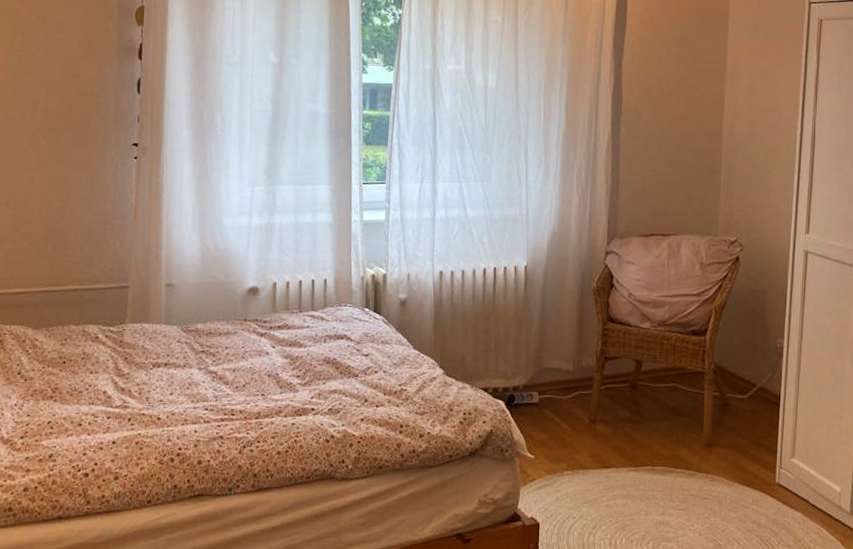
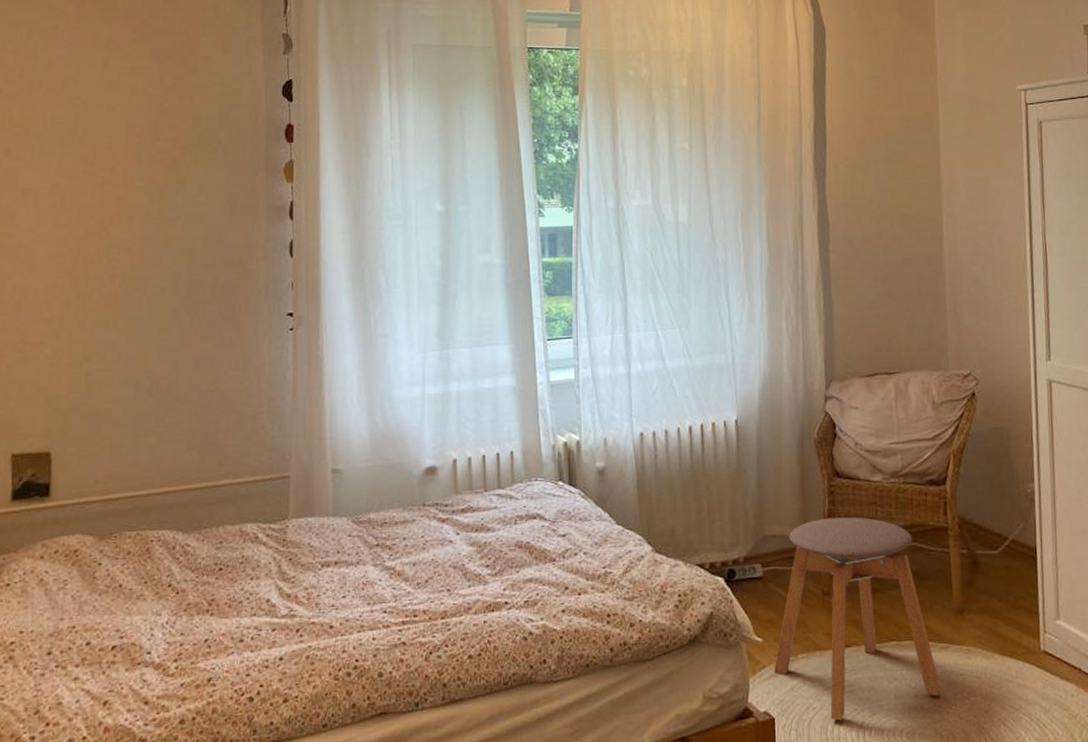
stool: none [542,356,686,530] -> present [774,517,942,721]

